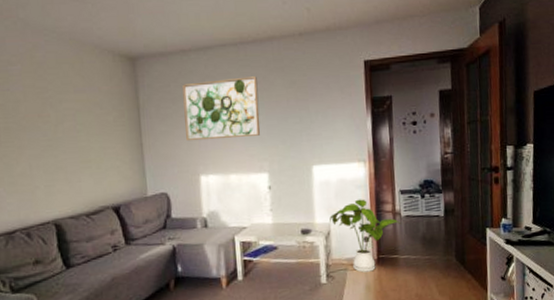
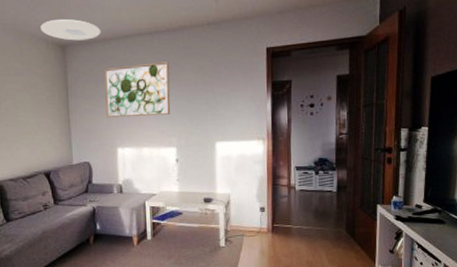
ceiling light: none [105,27,178,52] -> present [40,19,101,41]
house plant: present [329,199,400,273] -> none [230,173,295,239]

